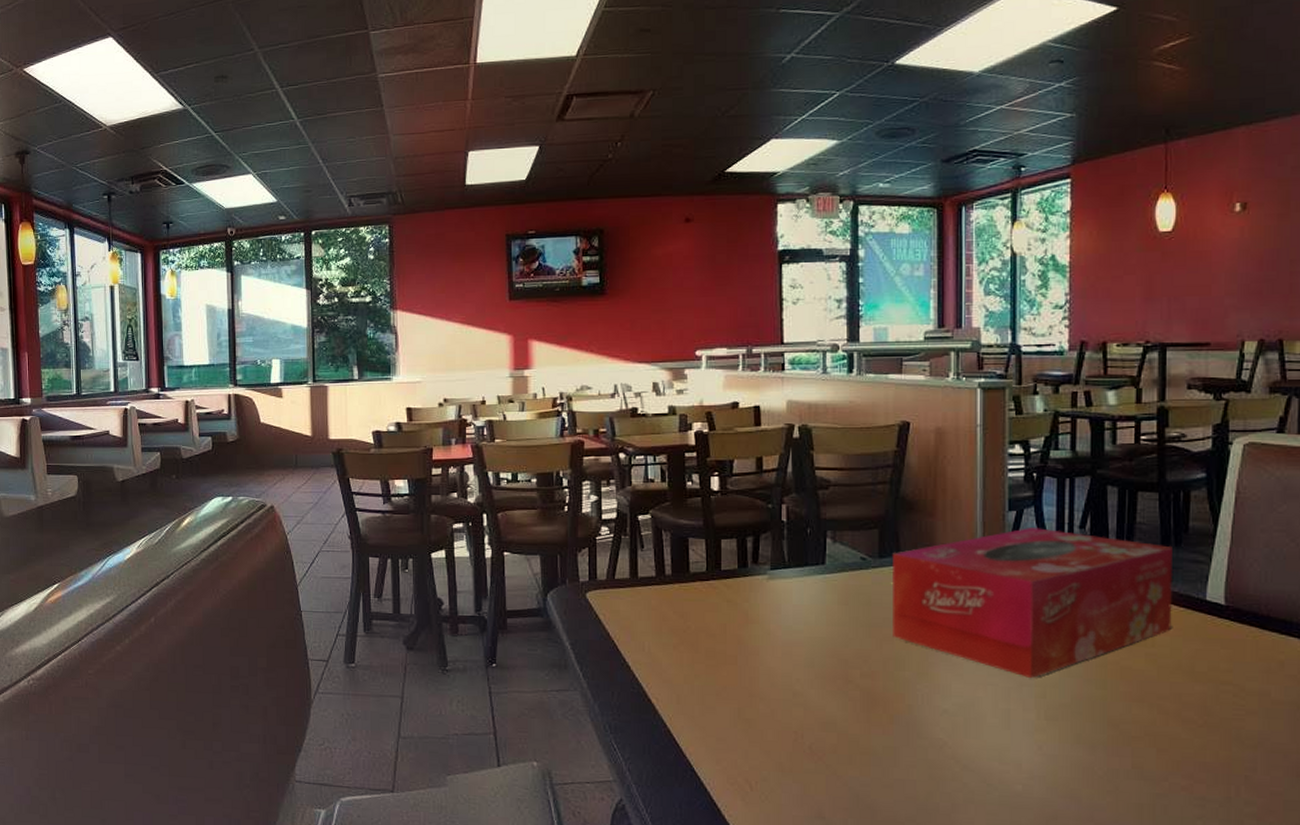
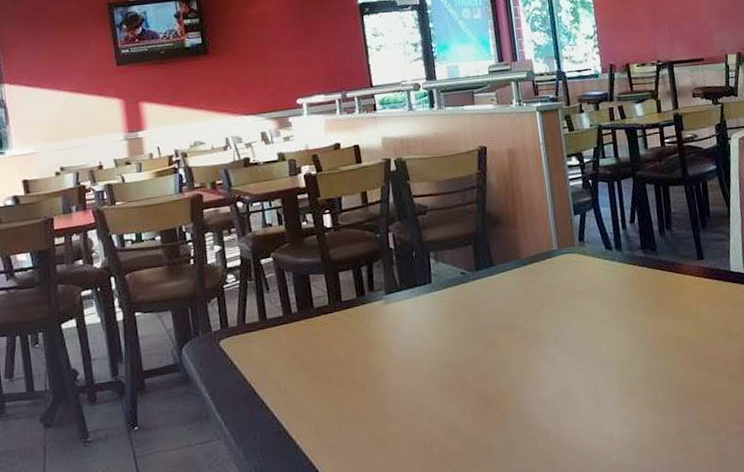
tissue box: present [893,528,1174,679] -> none [487,226,710,360]

